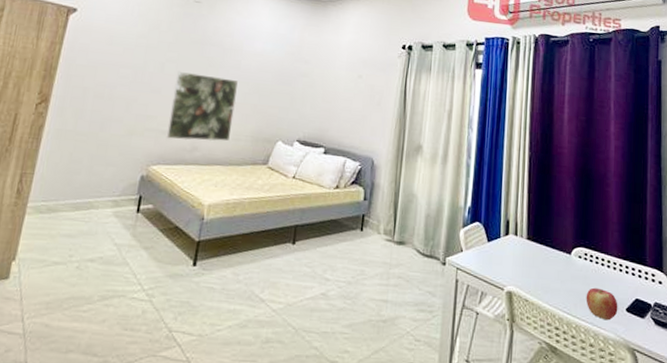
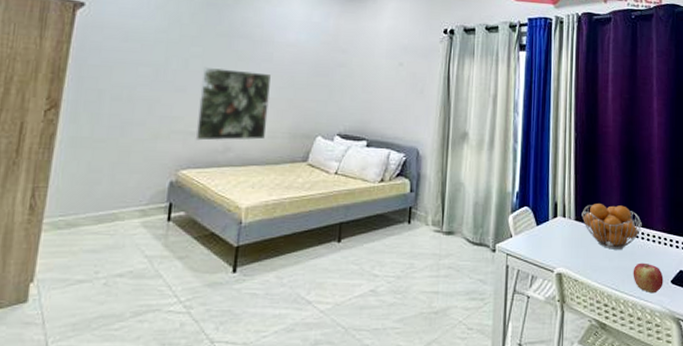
fruit basket: none [534,224,596,273] -> present [581,204,642,249]

